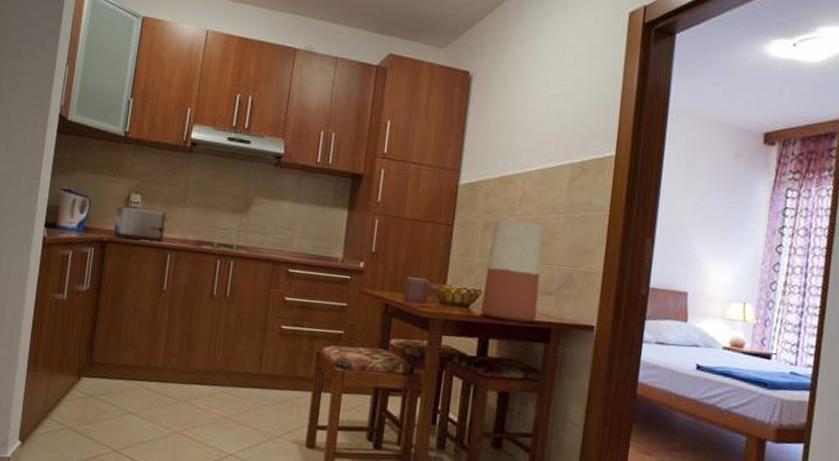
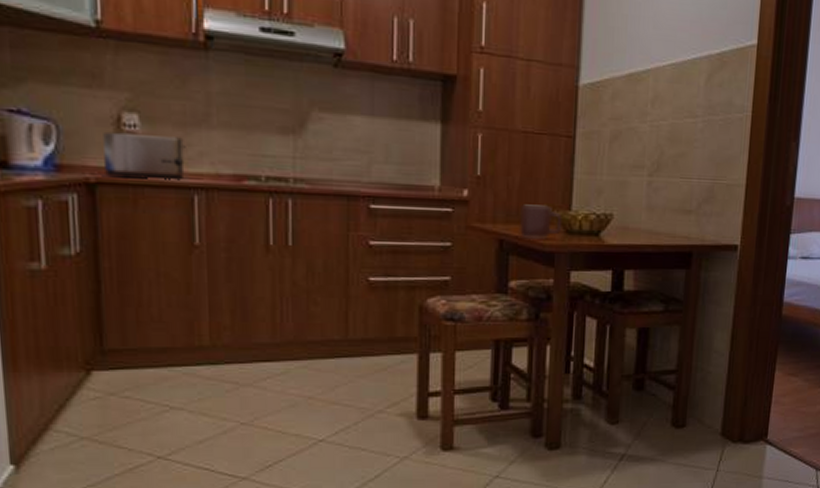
vase: present [481,220,544,324] -> none [614,127,681,248]

